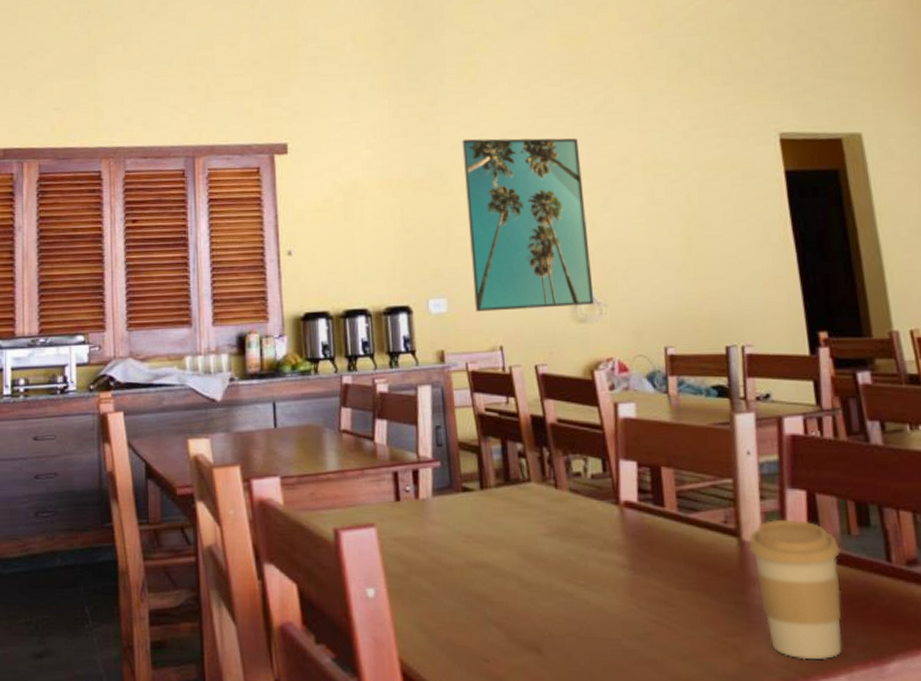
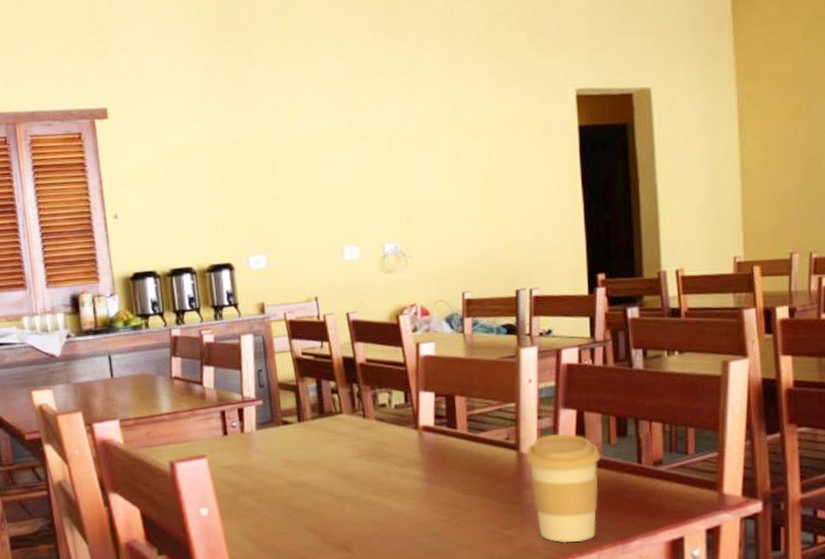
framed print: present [462,138,595,312] -> none [278,97,401,267]

